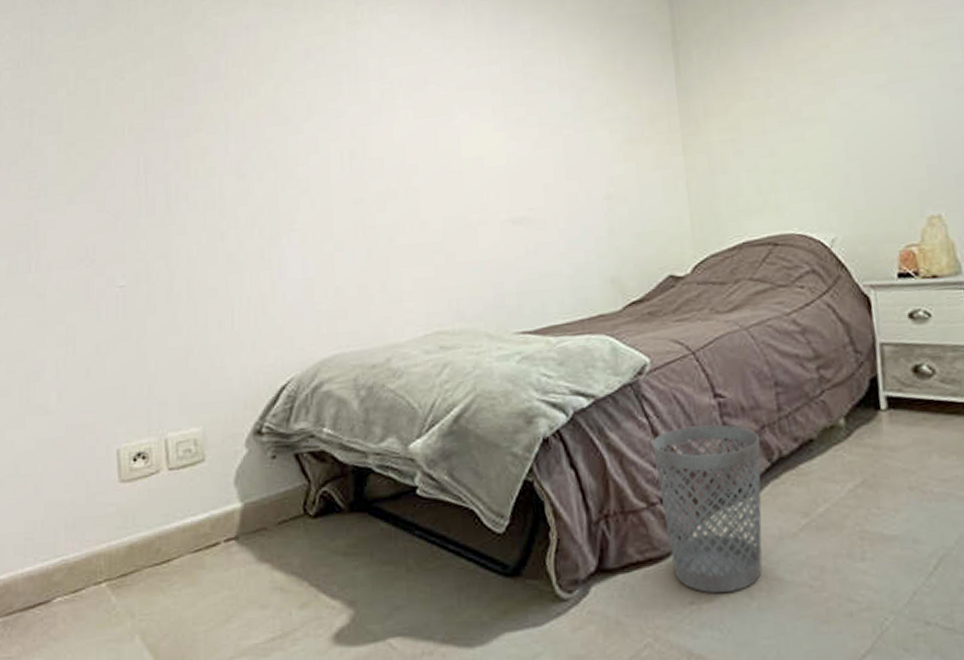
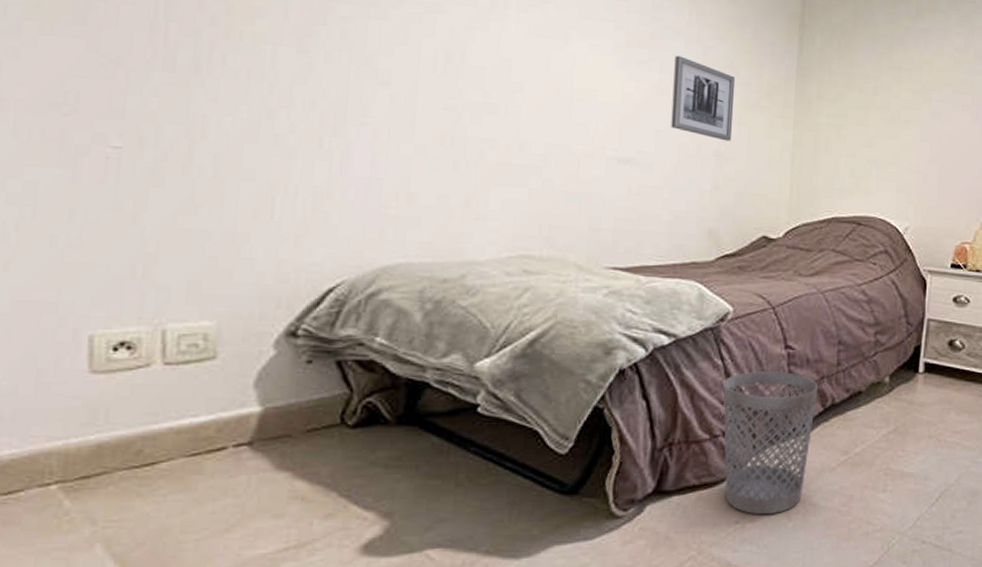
wall art: none [551,104,621,182] -> present [671,55,736,141]

